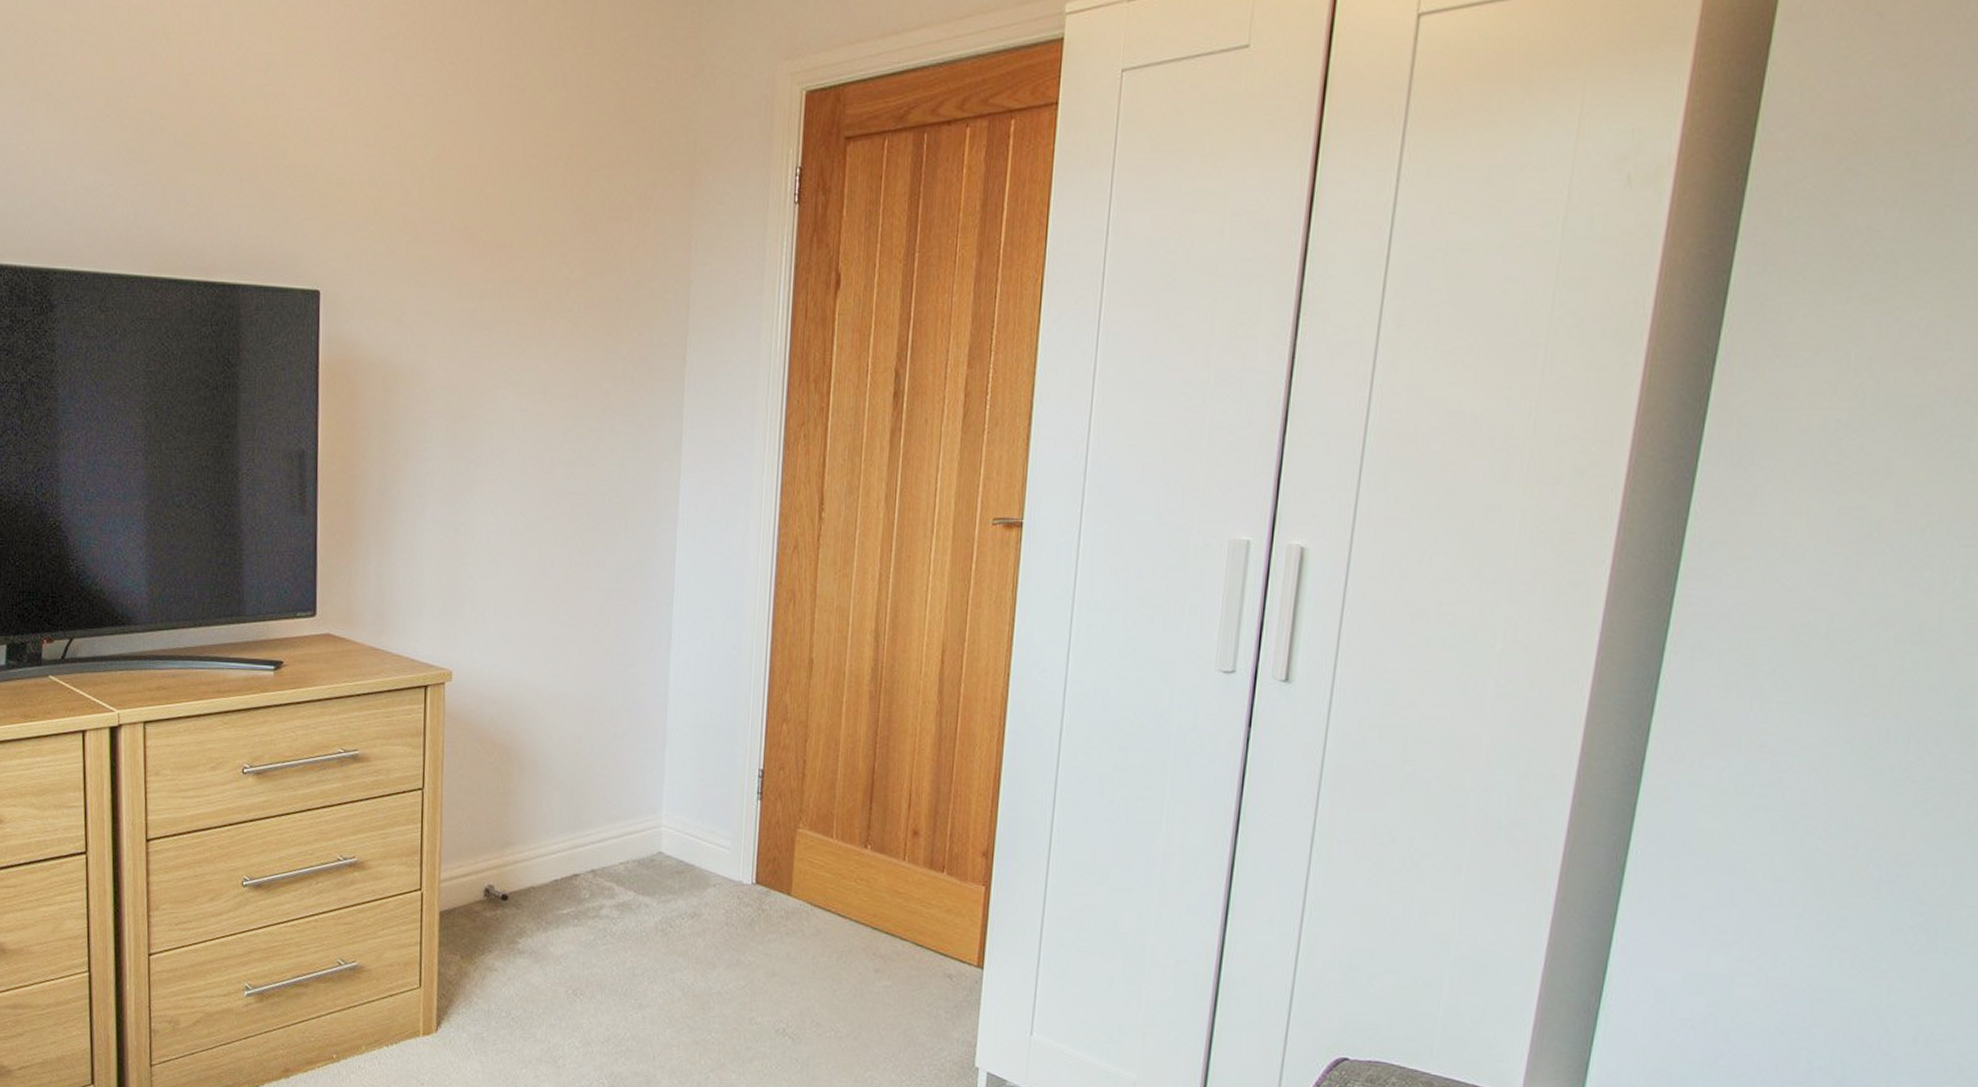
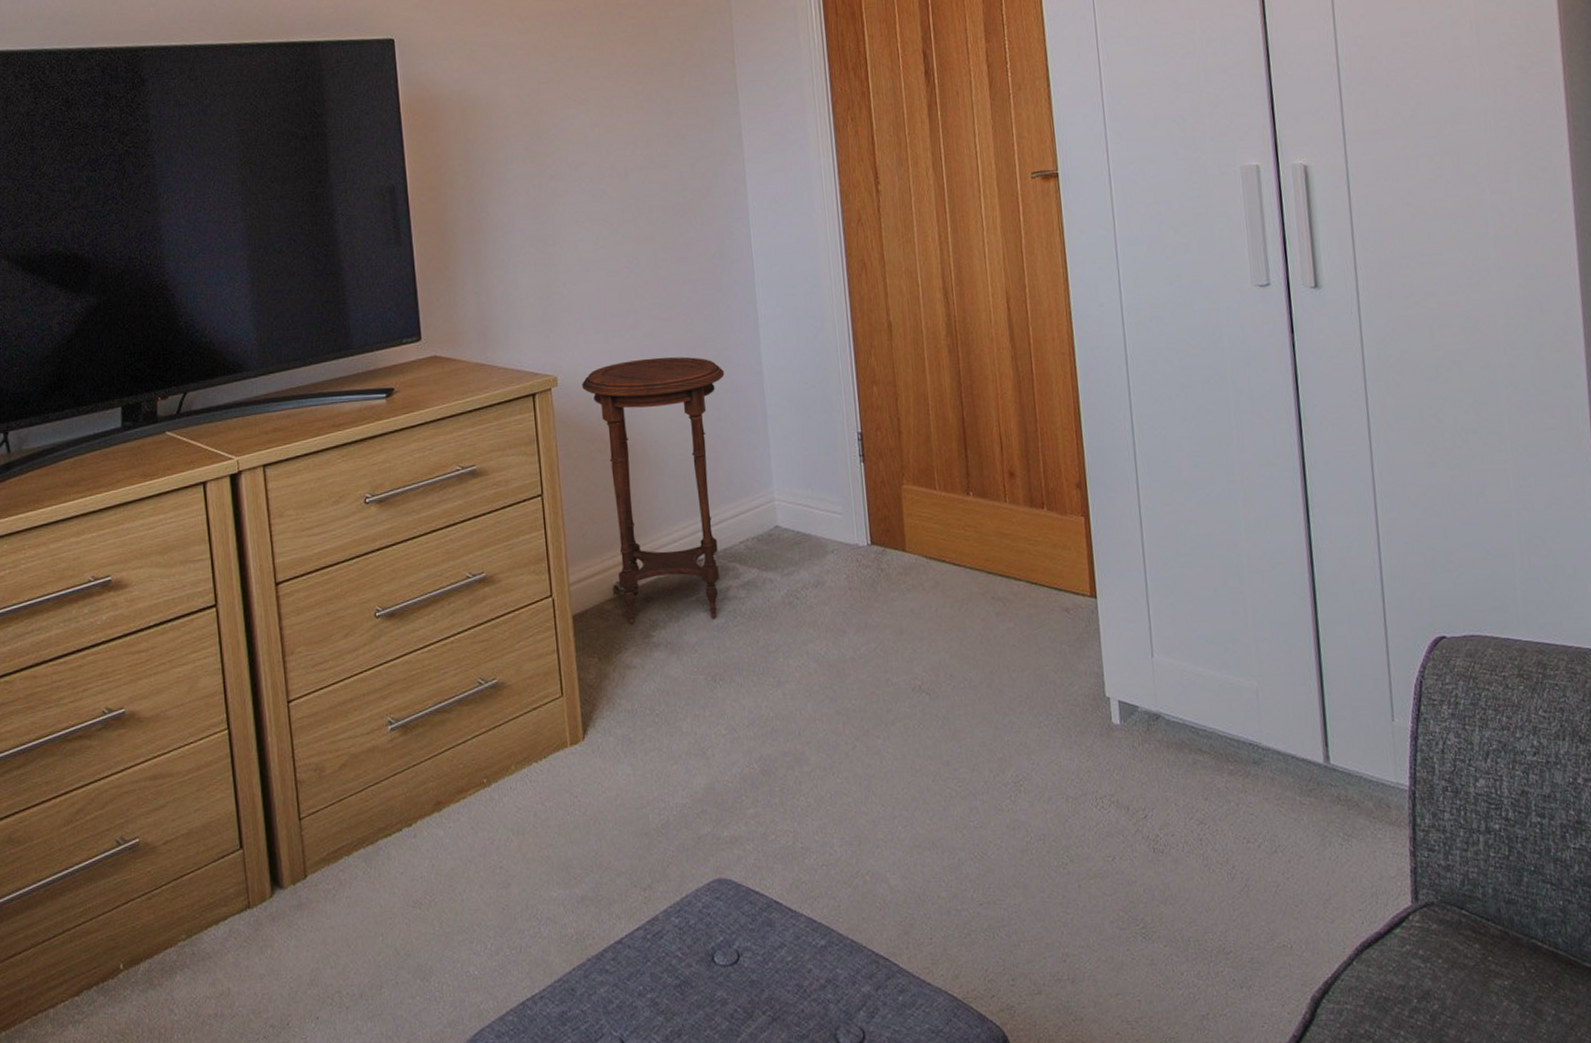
side table: none [477,664,628,935] -> present [582,356,725,624]

